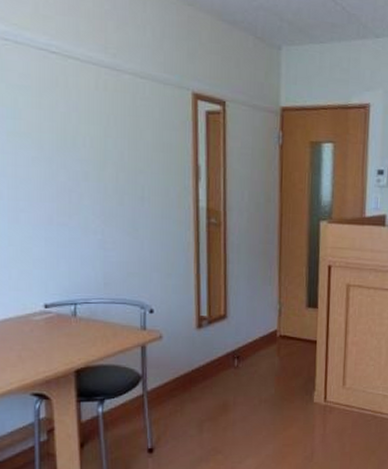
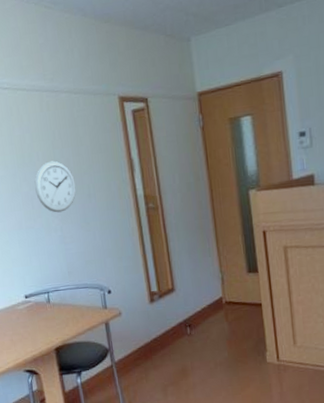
wall clock: none [76,150,127,213] -> present [34,161,76,213]

